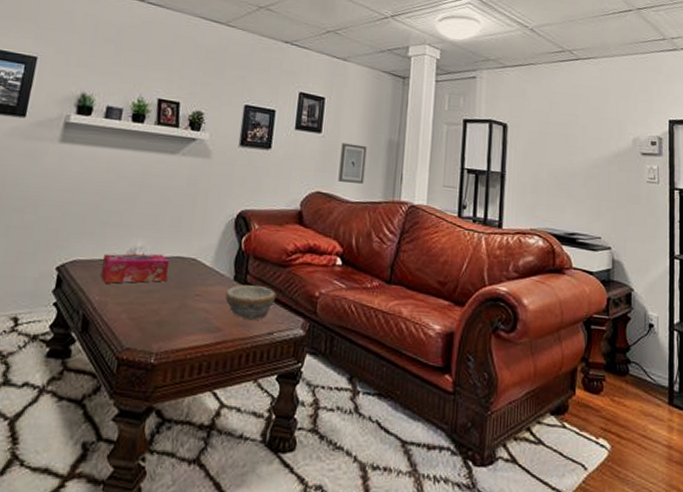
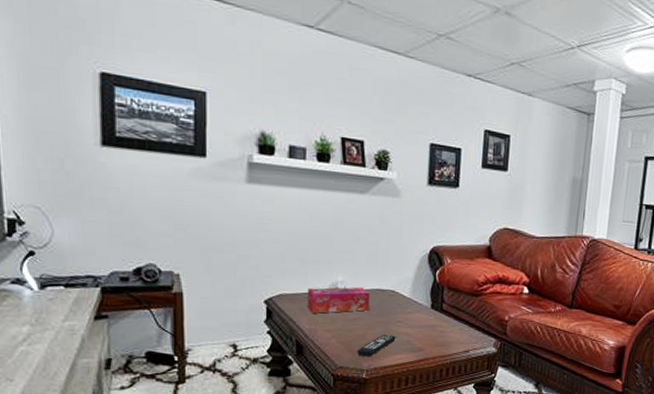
remote control: none [148,310,193,337] -> present [357,335,396,357]
bowl: present [225,285,277,320] -> none [424,312,471,341]
wall art: present [338,143,367,184] -> none [524,181,552,220]

